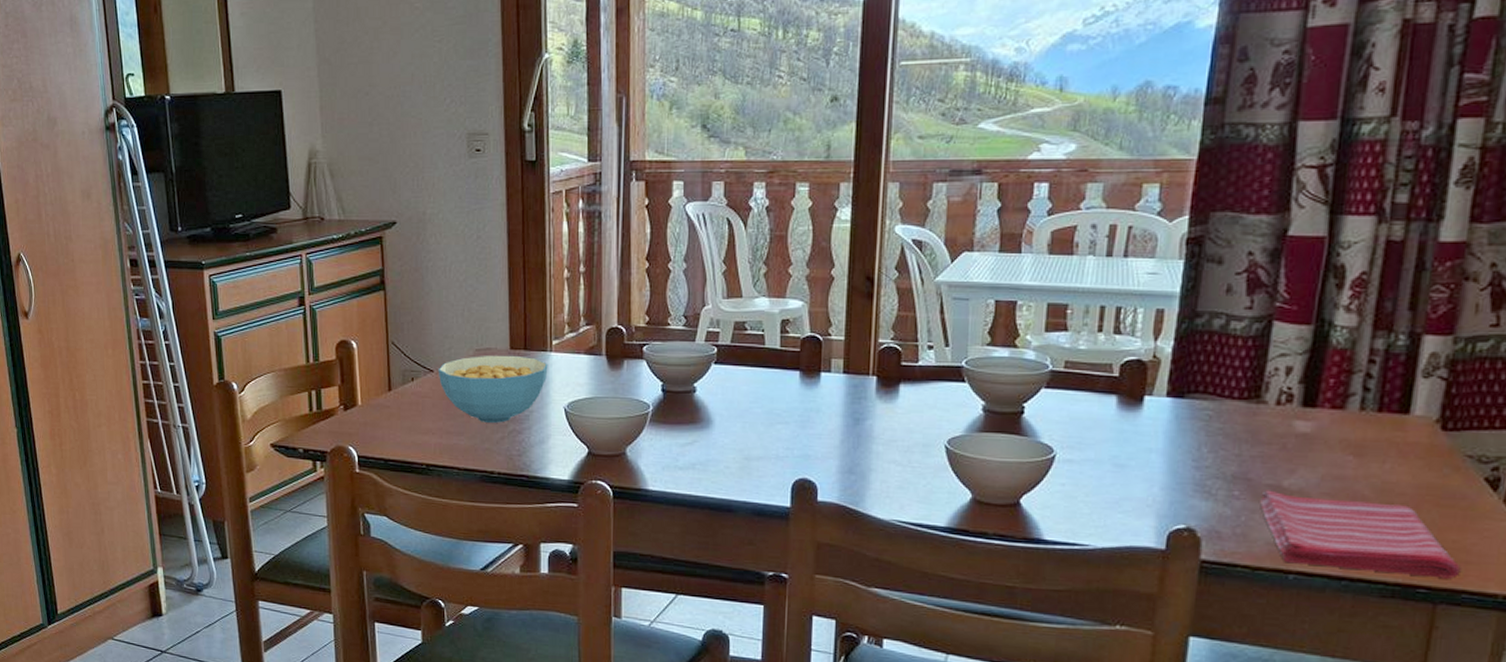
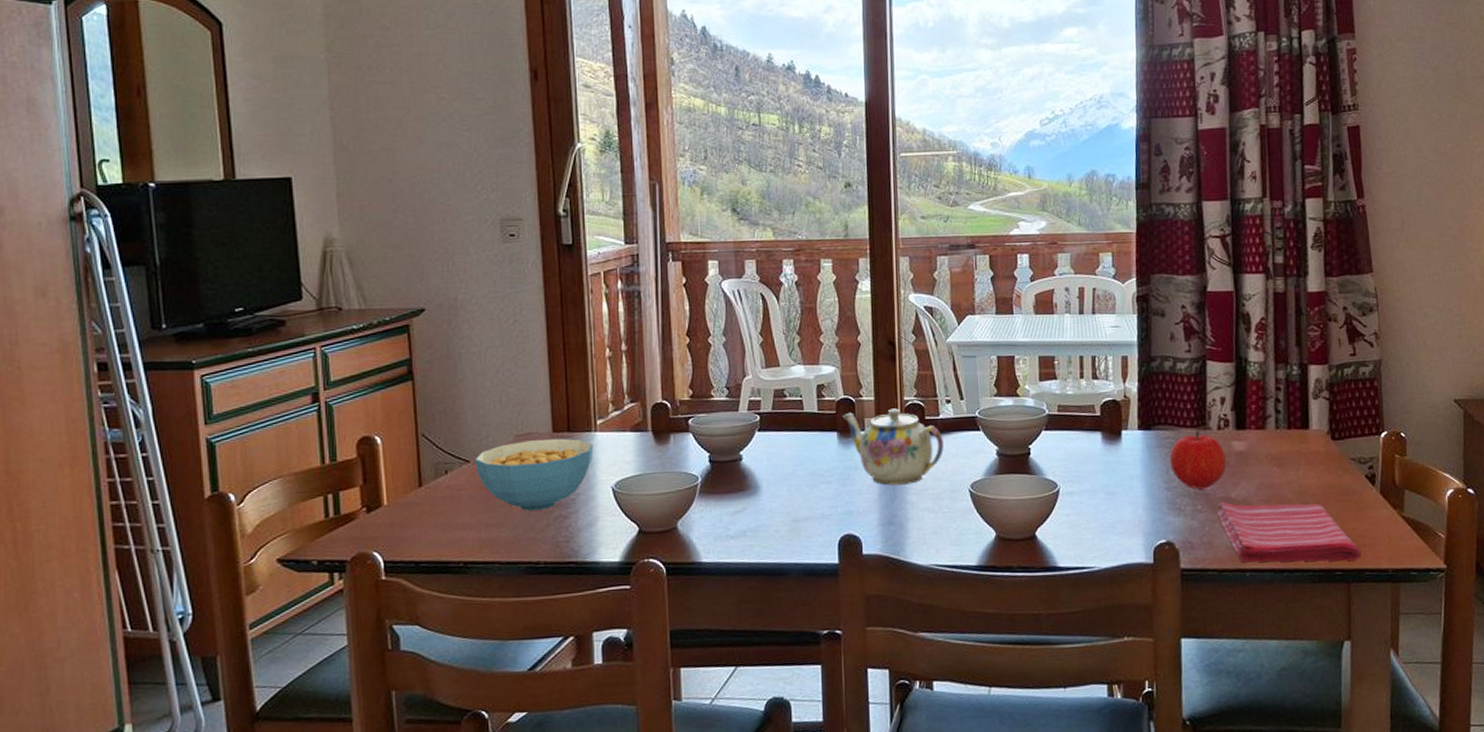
teapot: none [808,351,920,433] -> present [843,408,944,486]
fruit: none [1204,404,1282,473] -> present [1169,431,1226,490]

